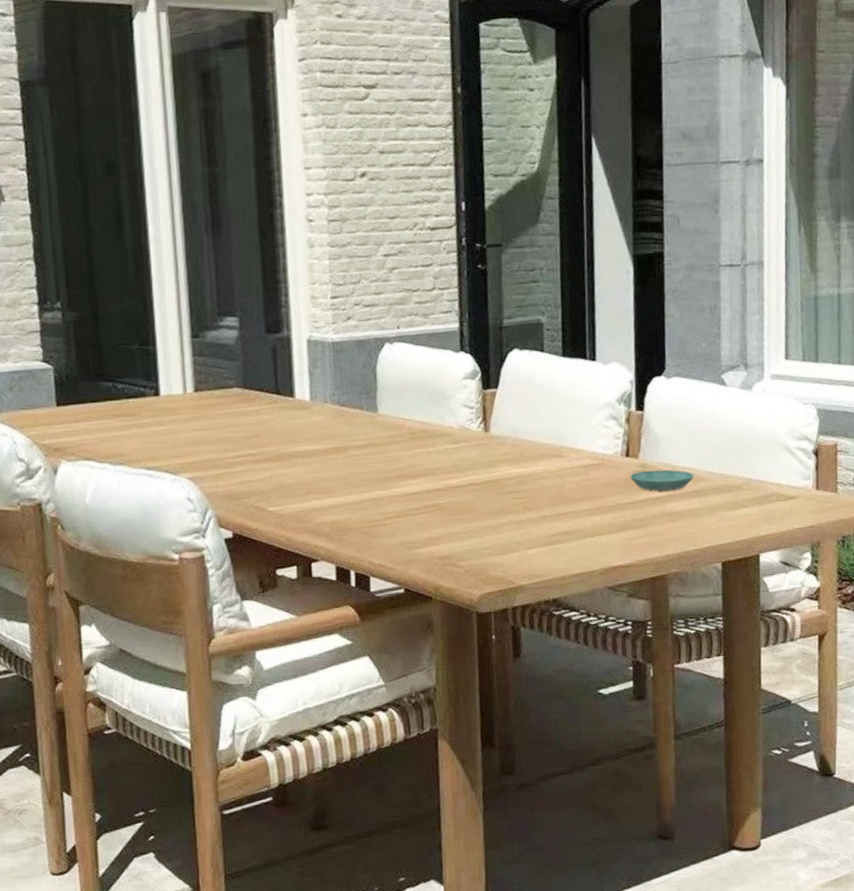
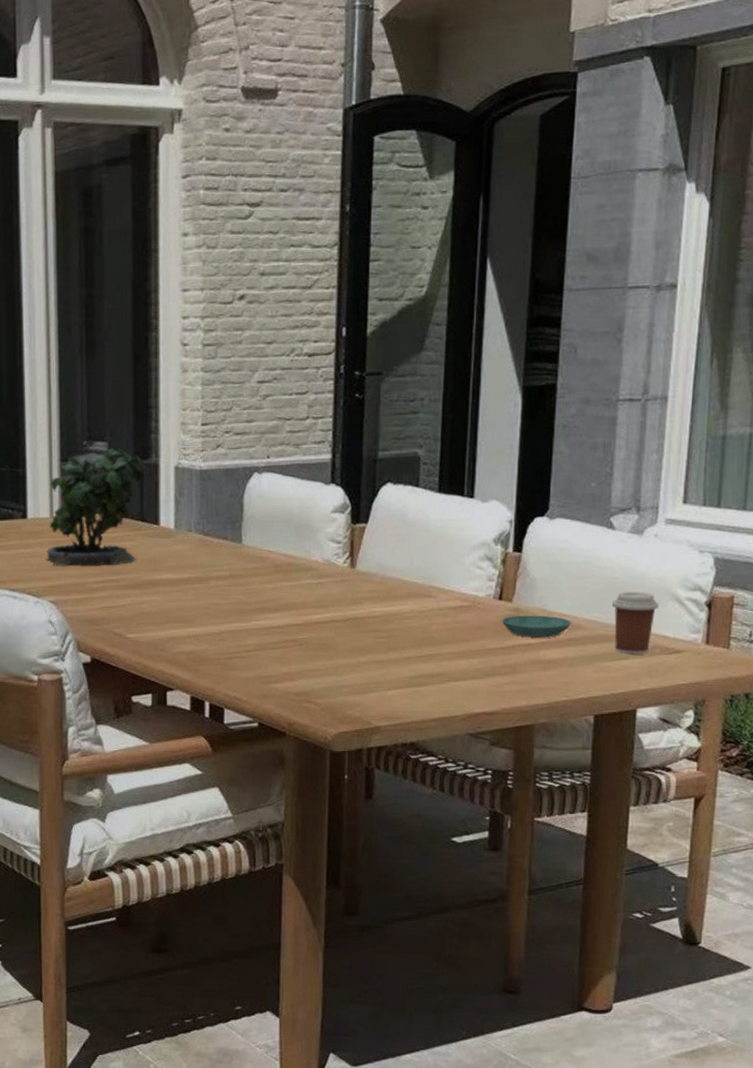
potted plant: none [180,316,277,443] -> present [45,441,145,567]
coffee cup: none [729,443,772,503] -> present [611,592,659,655]

